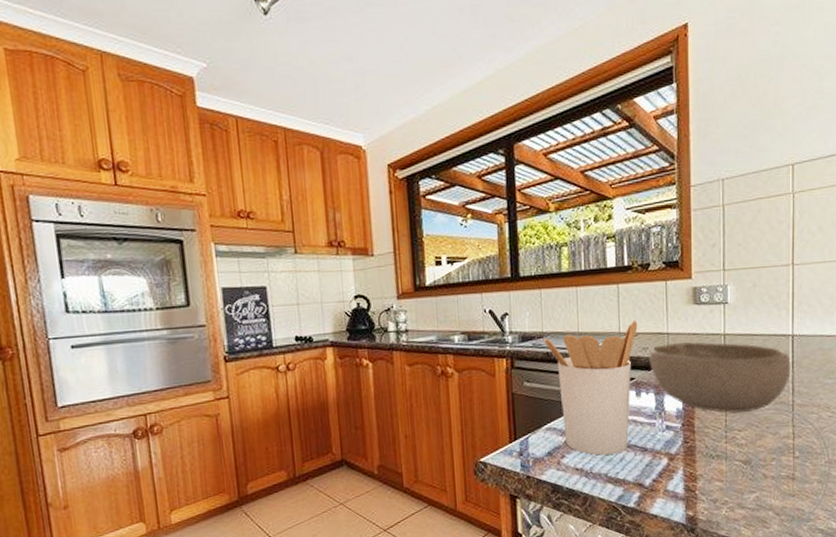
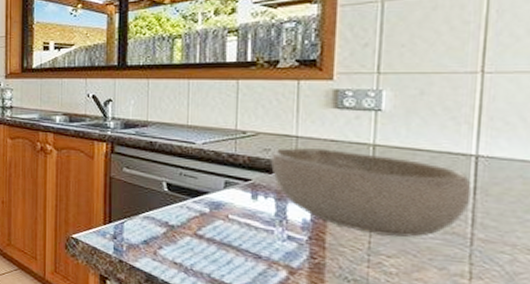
utensil holder: present [542,320,638,456] -> none [146,119,259,256]

